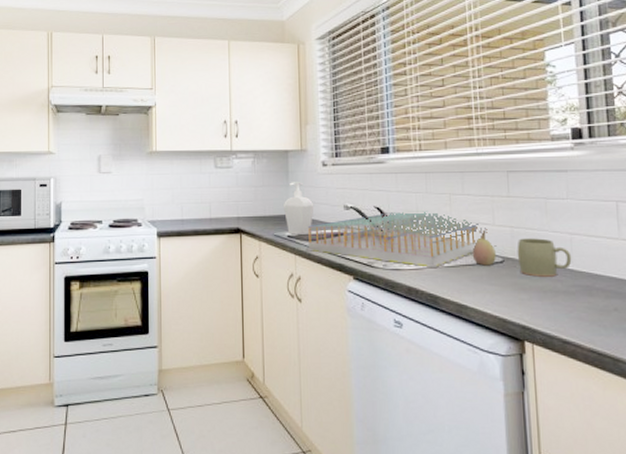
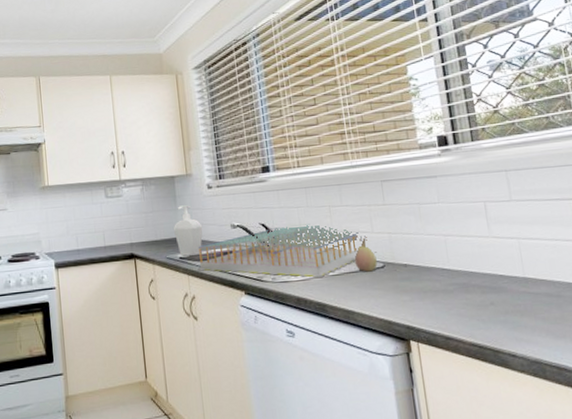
mug: present [517,238,572,277] -> none [395,242,448,279]

